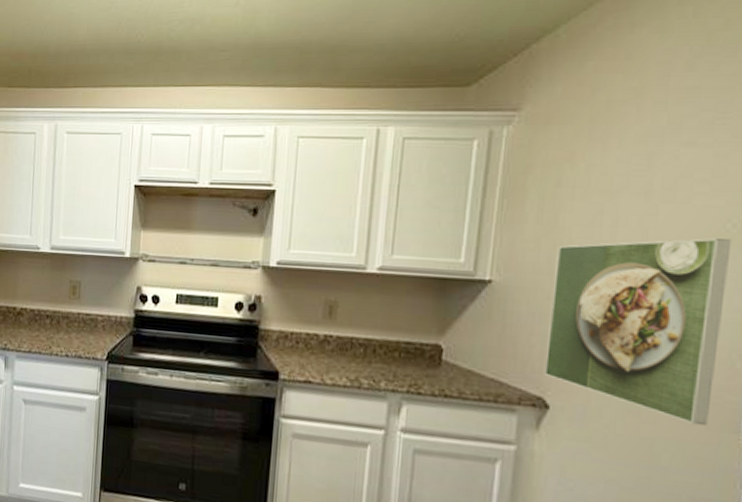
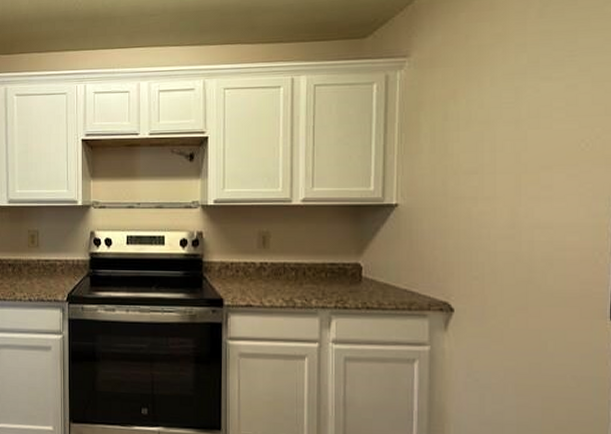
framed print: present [543,238,732,426] -> none [447,156,587,315]

